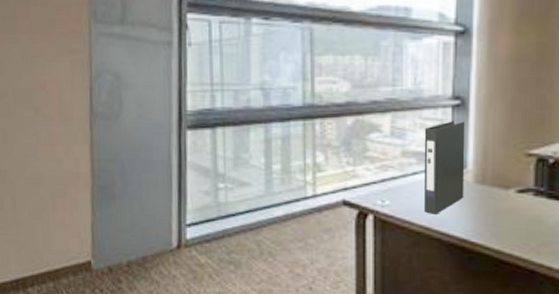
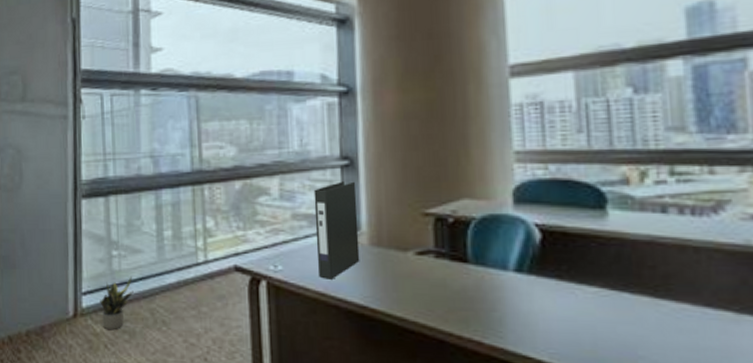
potted plant: none [205,208,240,261] -> present [100,276,134,330]

